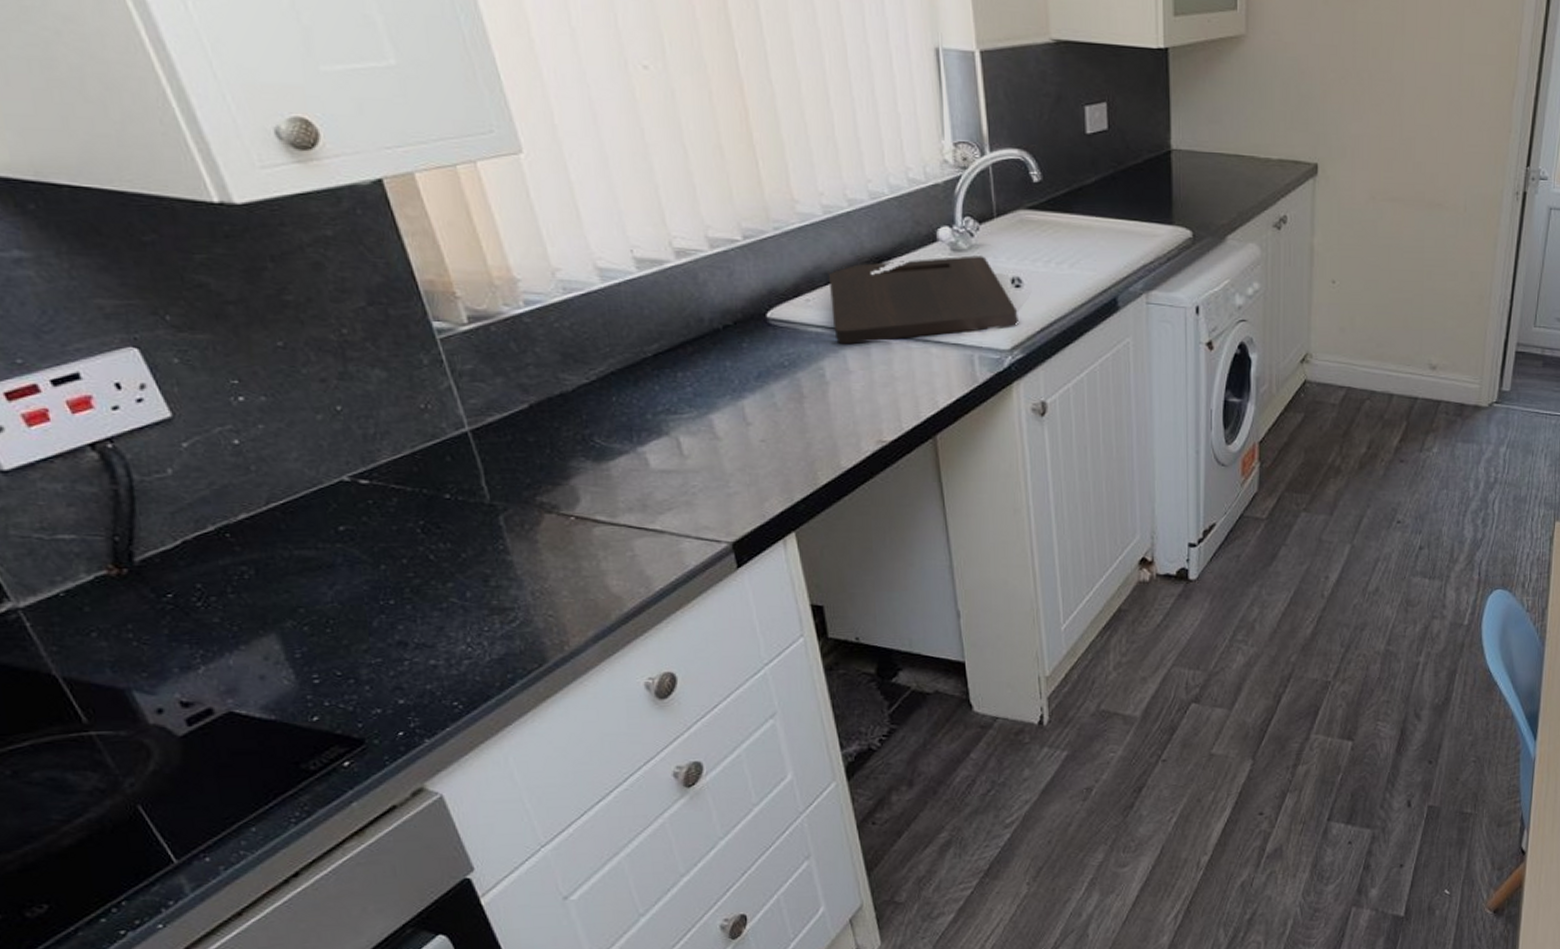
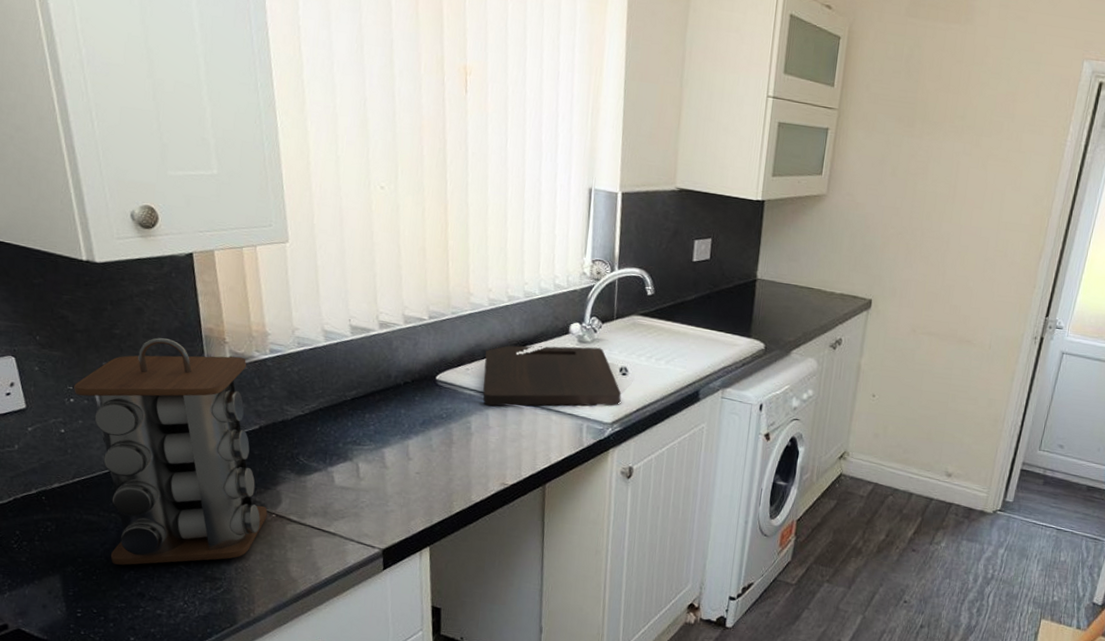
spice rack: none [240,300,563,609] -> present [74,337,268,566]

